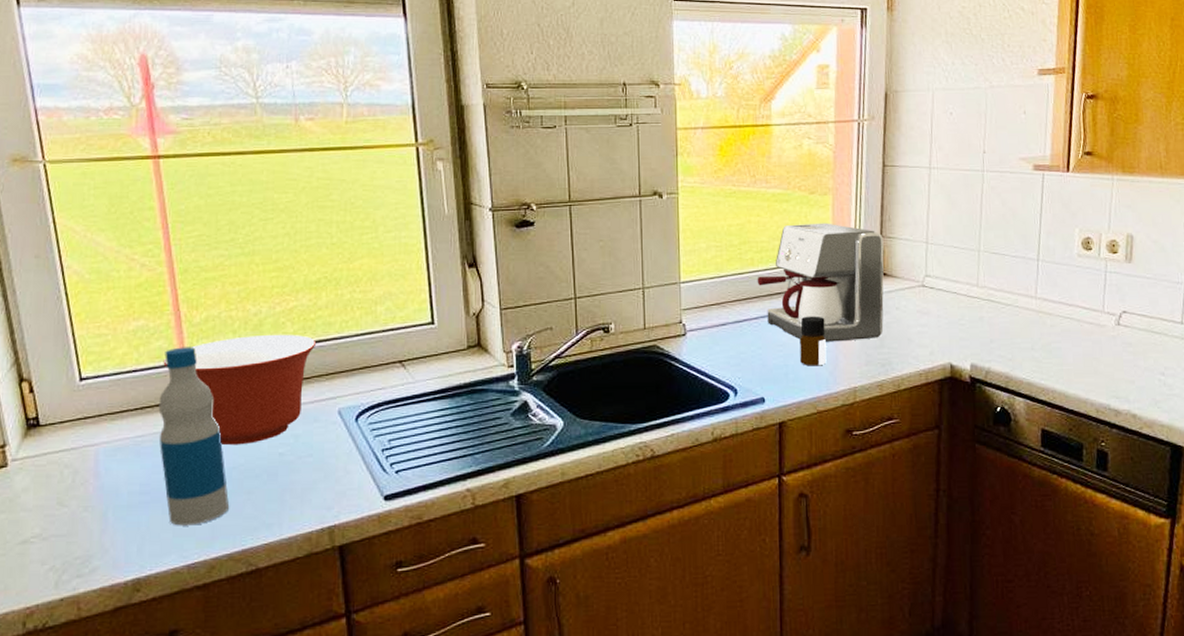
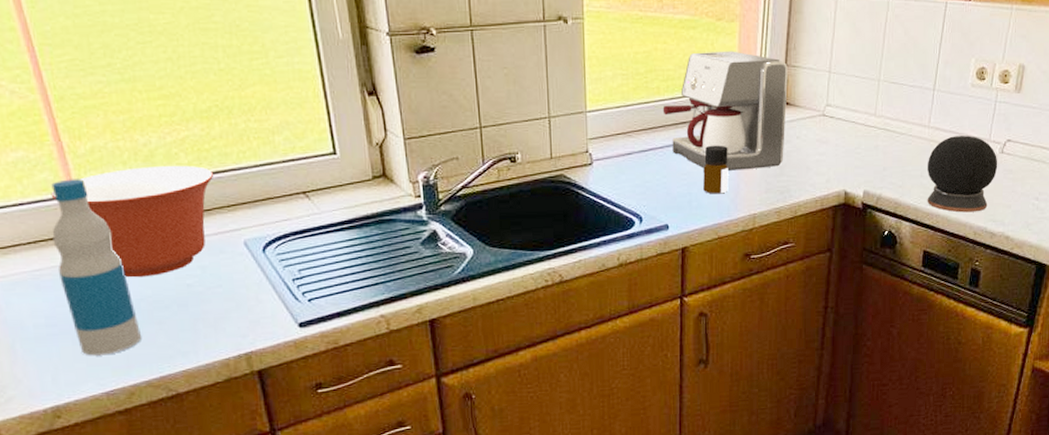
speaker: none [1038,307,1116,388] -> present [927,136,998,213]

